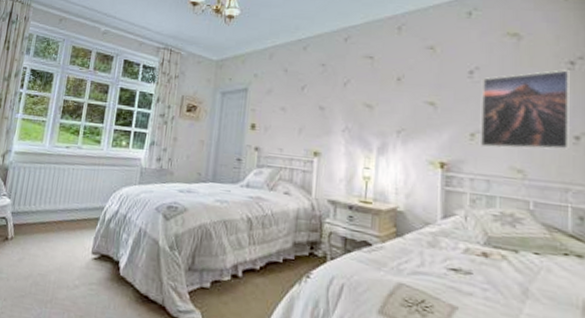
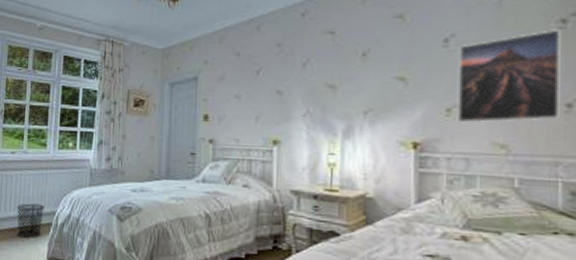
waste bin: none [64,197,94,232] -> present [17,203,44,238]

